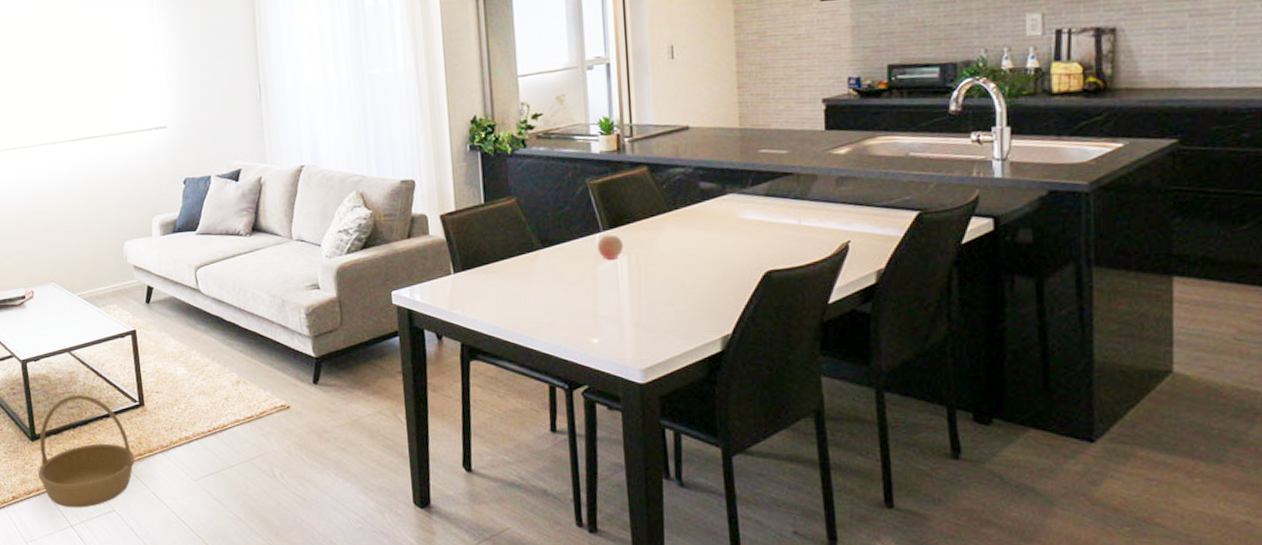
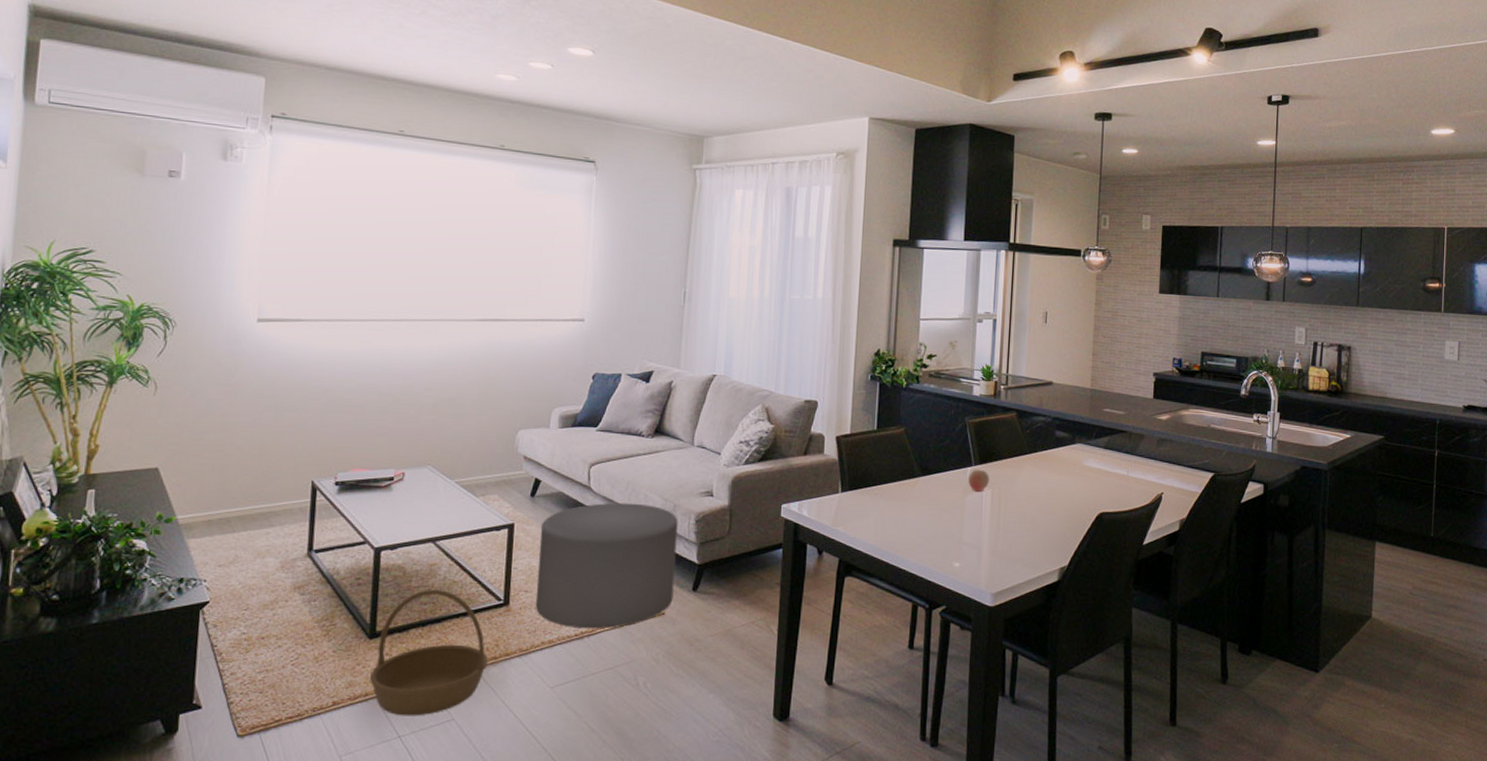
pouf: none [160,302,296,424] -> present [535,502,678,628]

